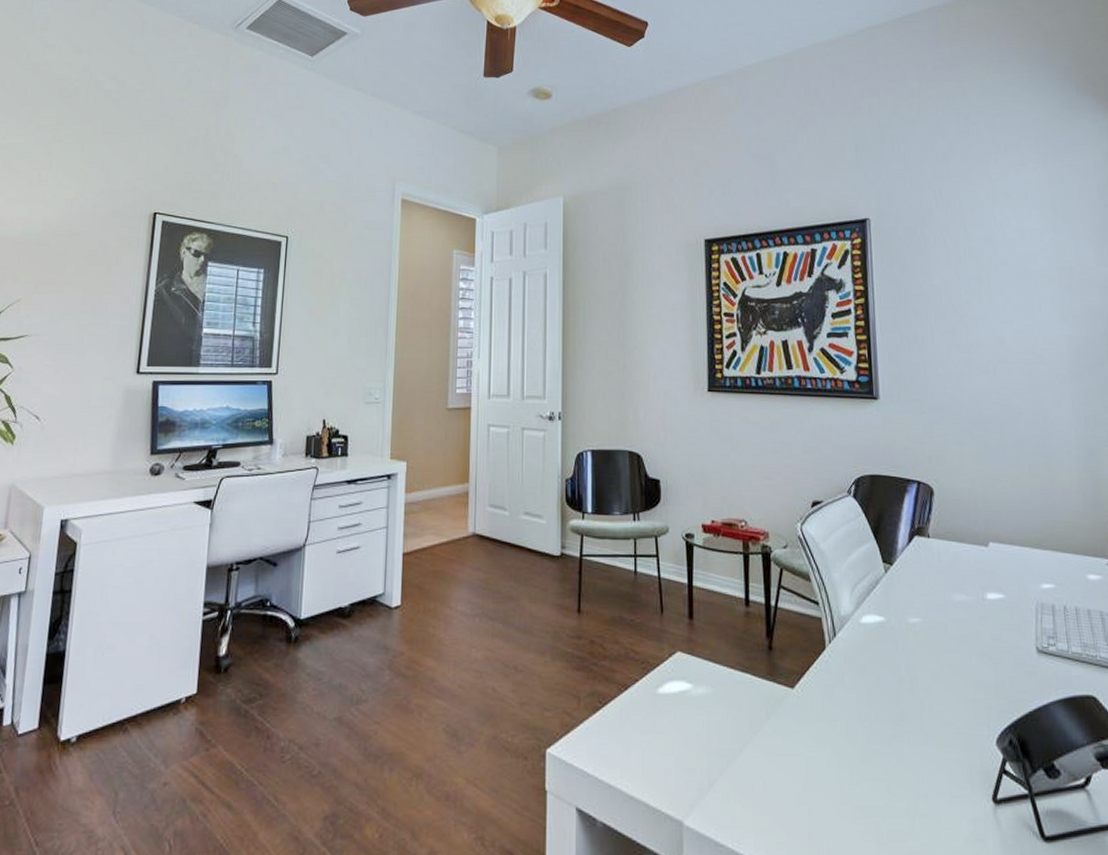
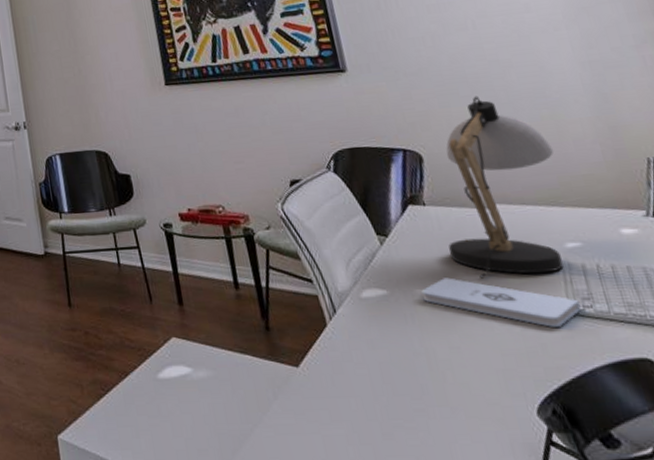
notepad: none [914,609,1046,662] -> present [421,277,582,327]
desk lamp: none [944,437,1045,612] -> present [446,95,564,279]

